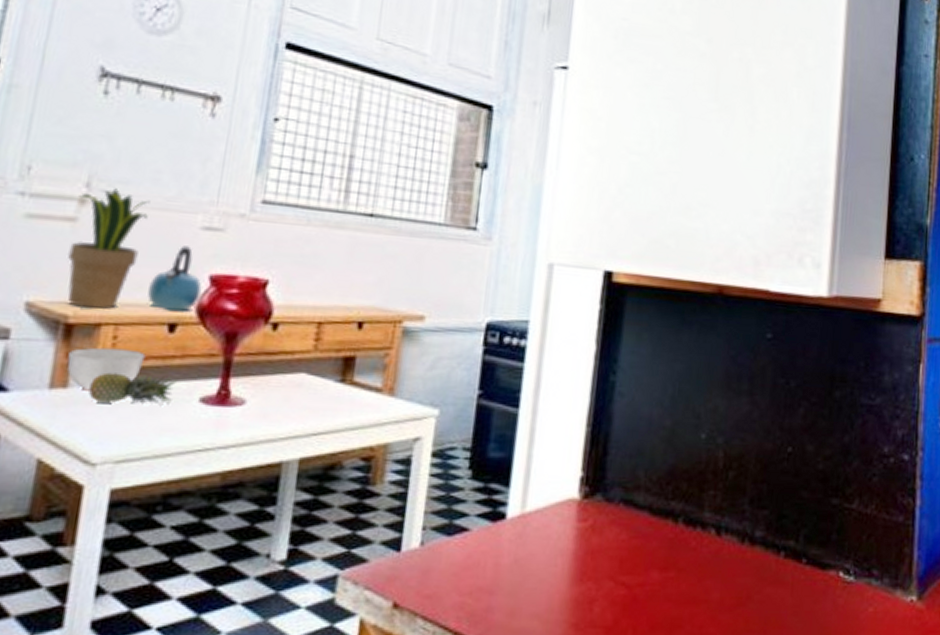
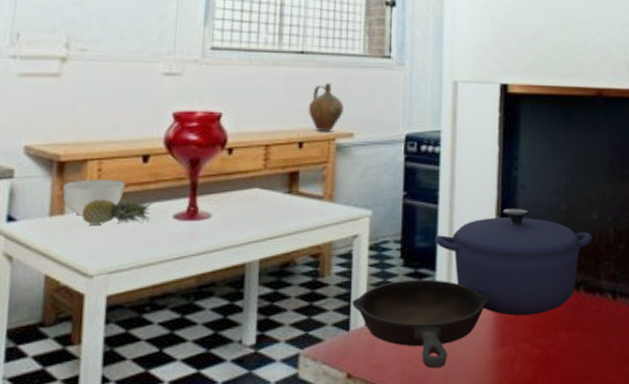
potted plant: present [67,188,150,309] -> none [56,47,119,147]
kettle: present [147,246,202,311] -> none [122,90,167,144]
ceramic jug: none [372,254,416,313] -> present [308,83,344,132]
frying pan: none [406,495,571,604] -> present [352,279,489,369]
cooking pot: none [512,417,698,548] -> present [435,206,593,316]

